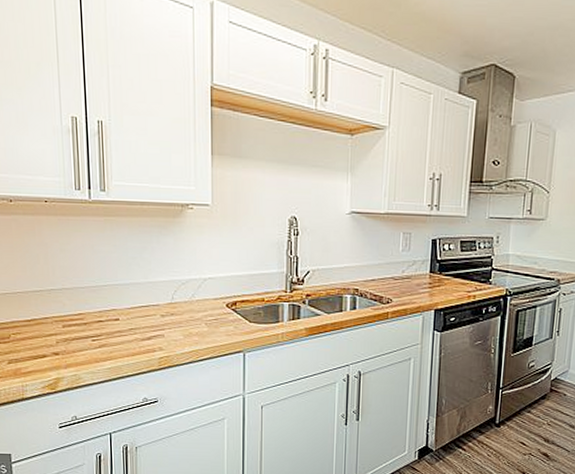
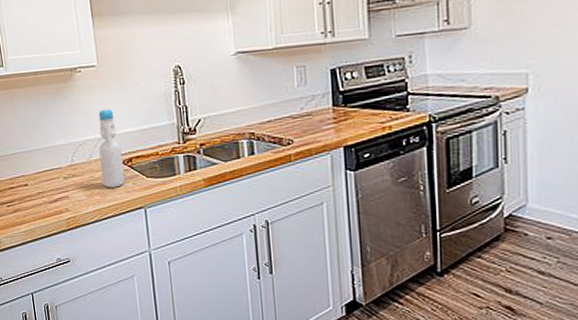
bottle: none [203,248,227,330] -> present [98,108,125,188]

